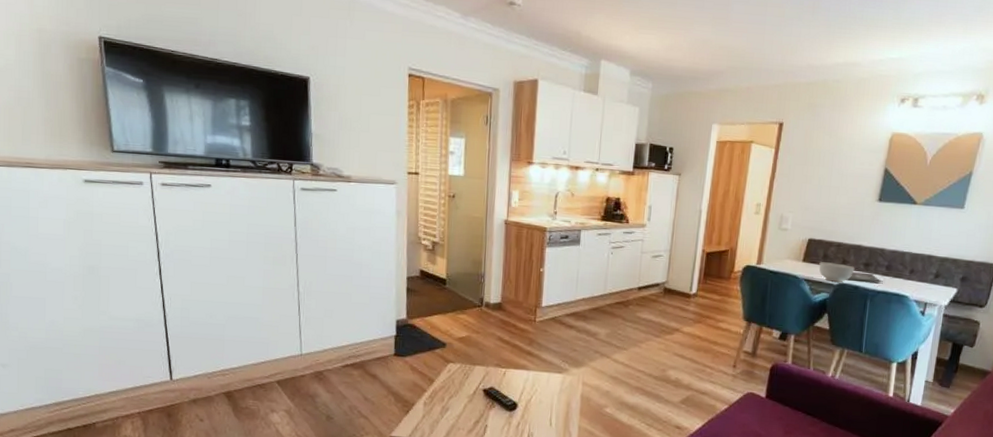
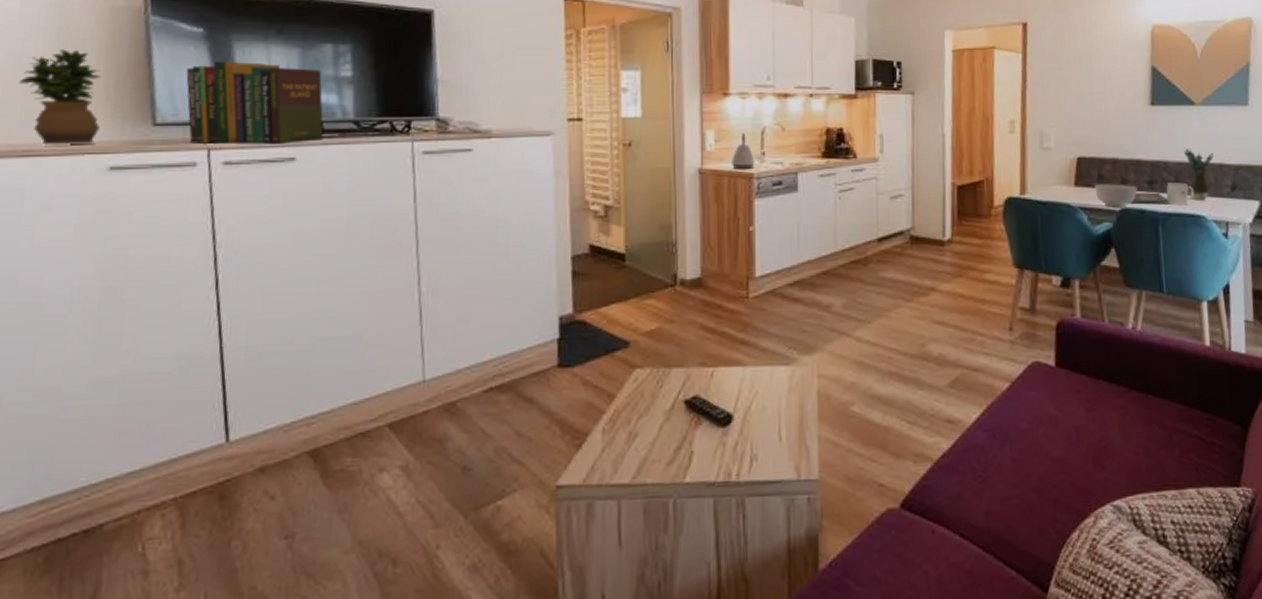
potted plant: none [19,88,77,162] -> present [18,49,101,146]
books: none [133,106,230,174] -> present [186,61,324,145]
kettle: none [530,194,549,225] -> present [732,132,755,170]
mug: none [877,266,903,286] -> present [1166,182,1194,206]
vase: none [897,239,925,284] -> present [1184,147,1214,201]

